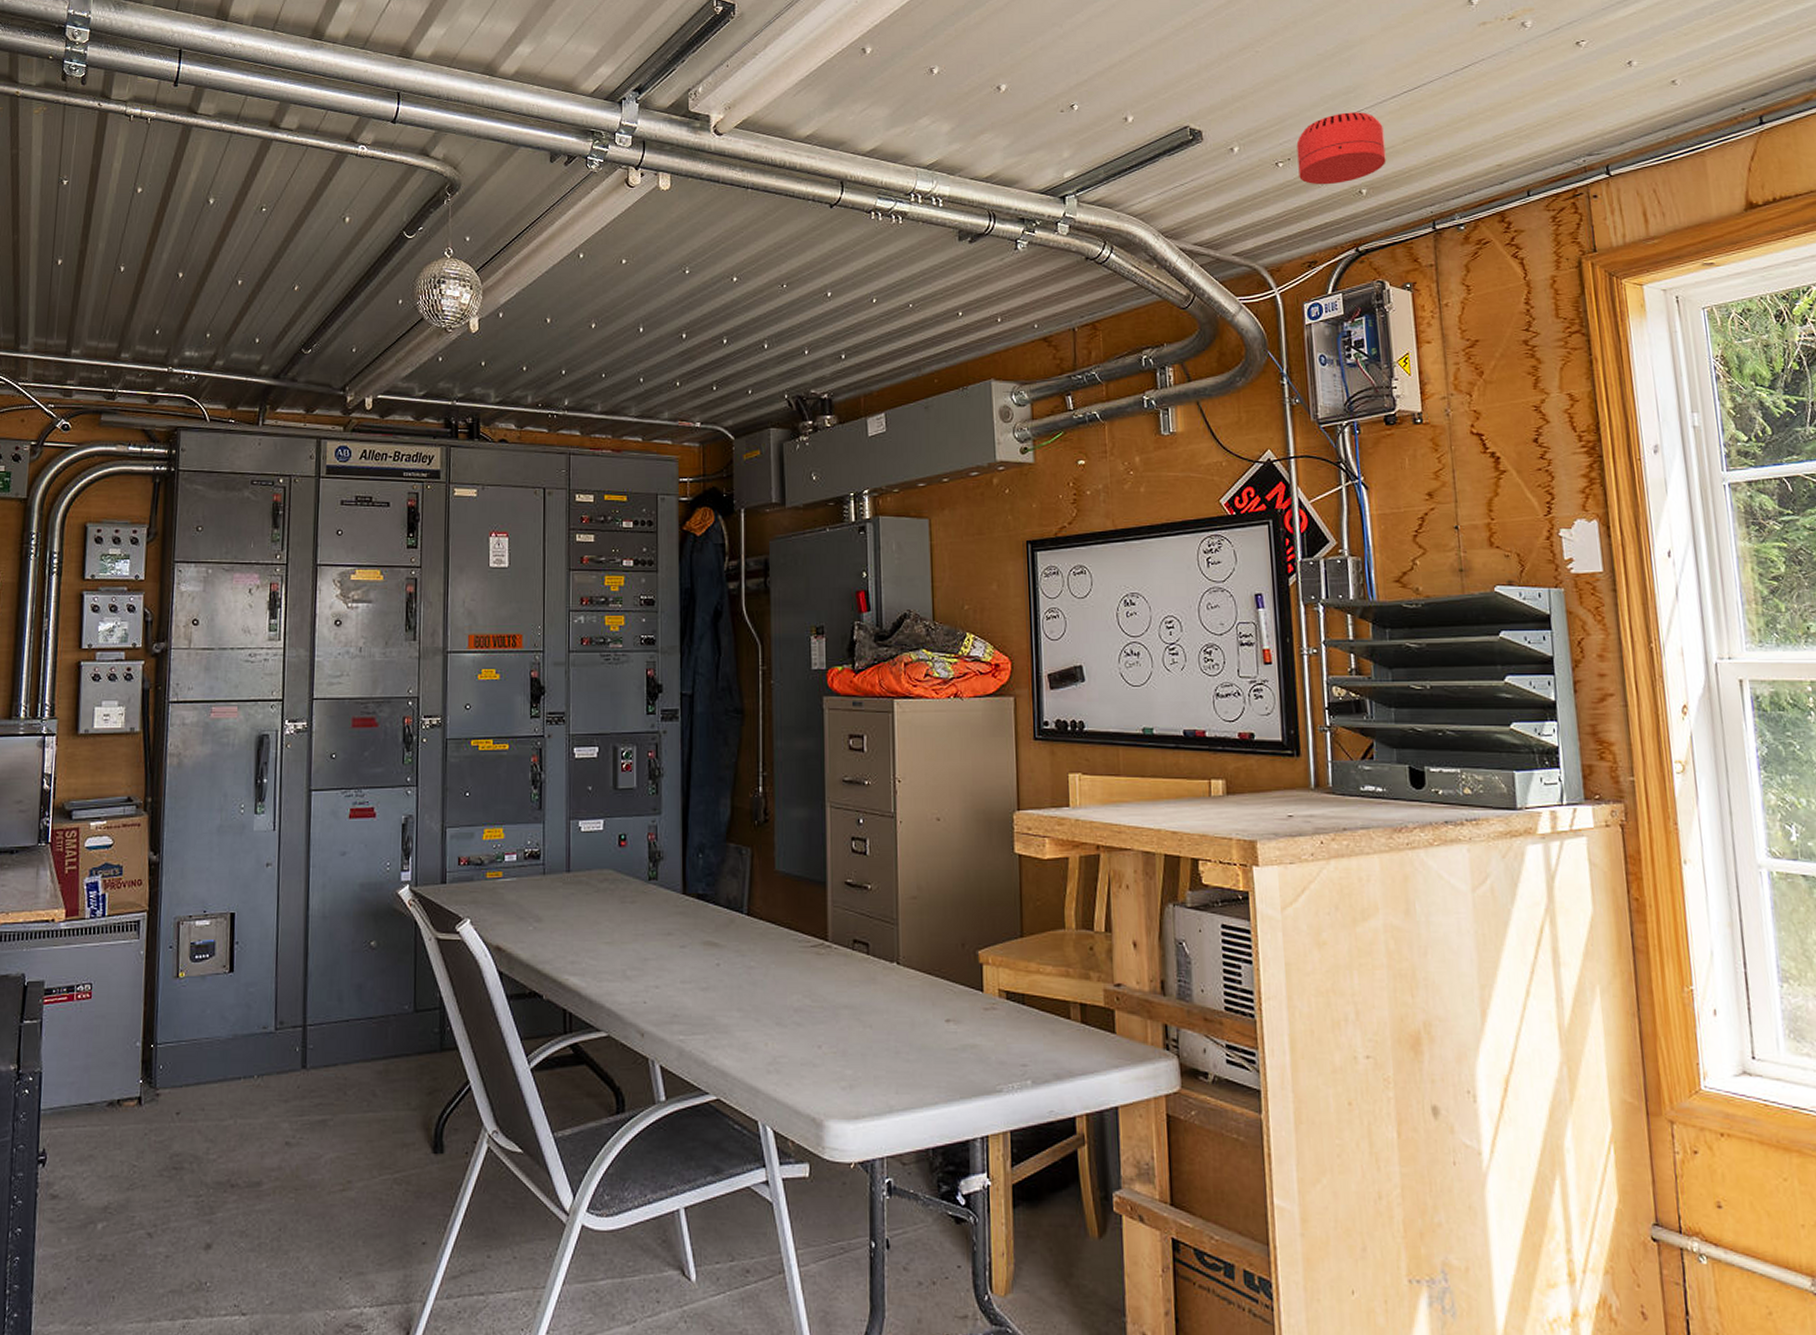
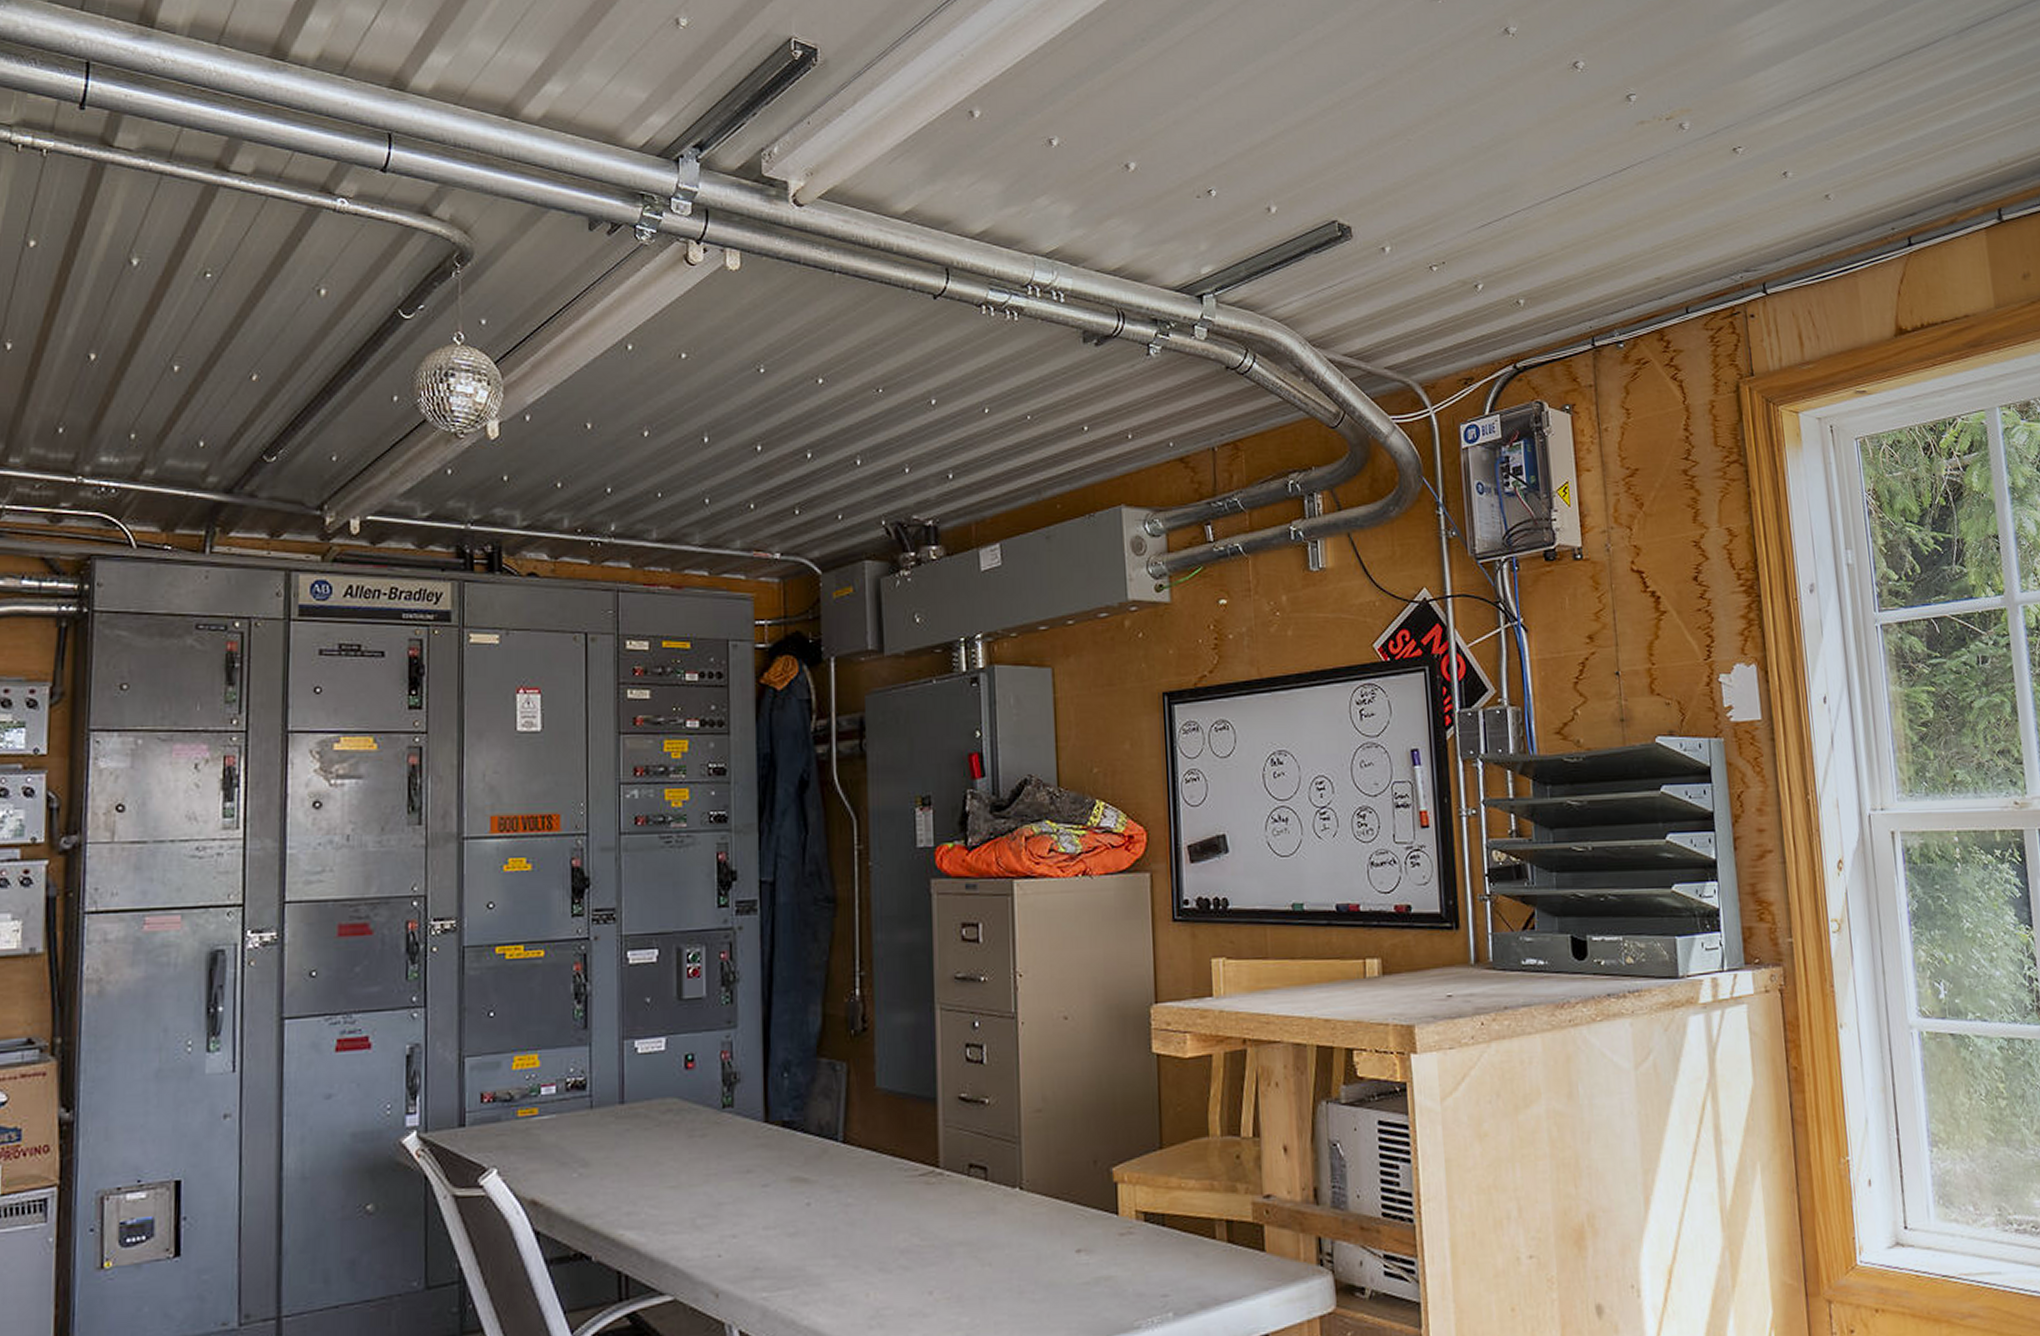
smoke detector: present [1296,112,1386,185] -> none [1451,213,1544,293]

